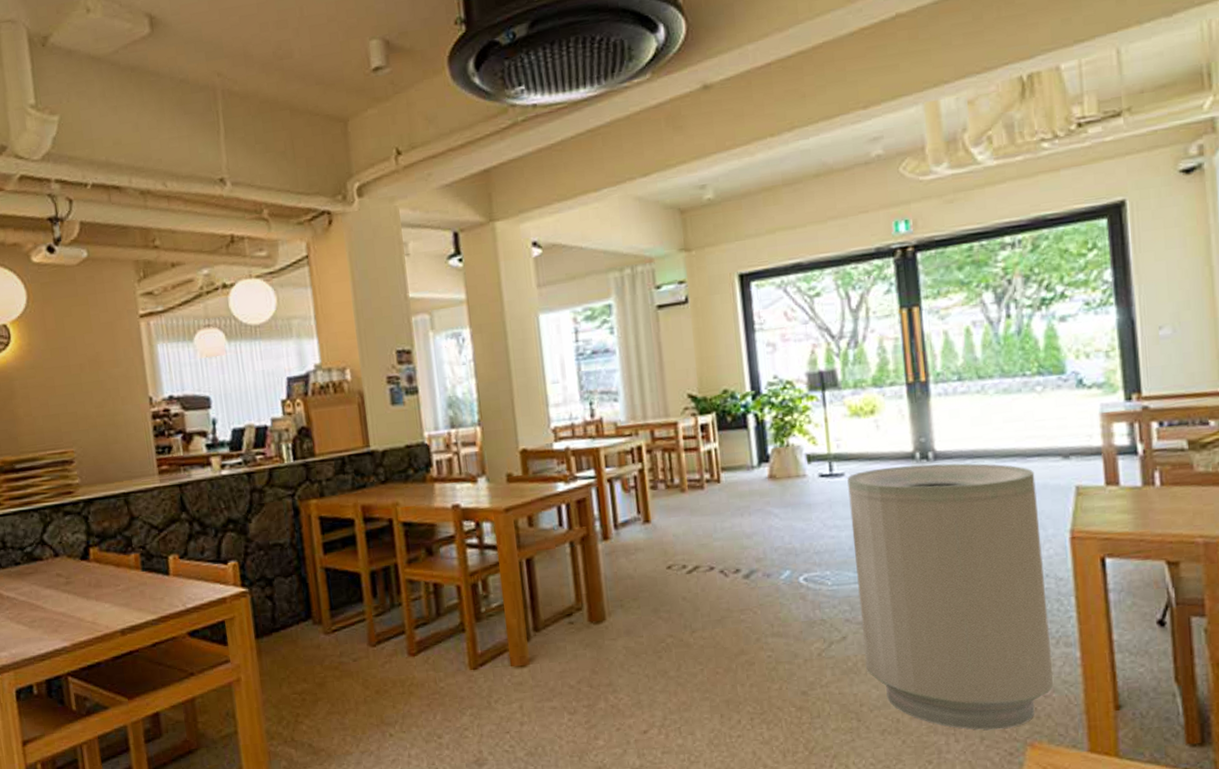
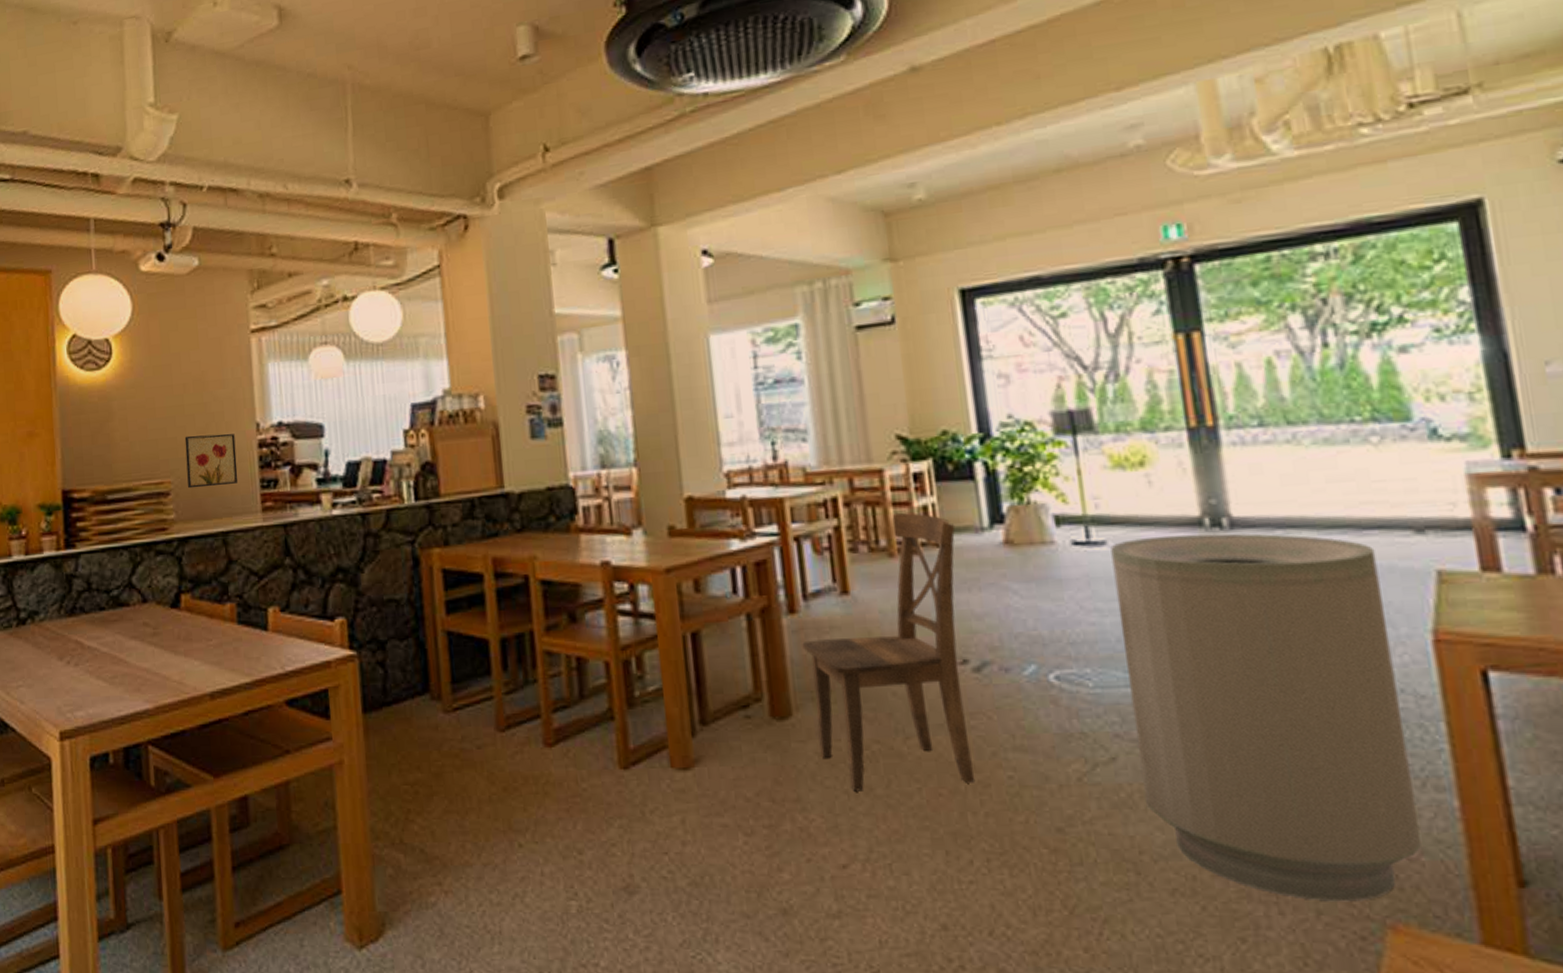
wall art: none [84,407,136,457] -> present [184,433,238,489]
dining chair: none [613,456,744,675] -> present [802,512,976,792]

